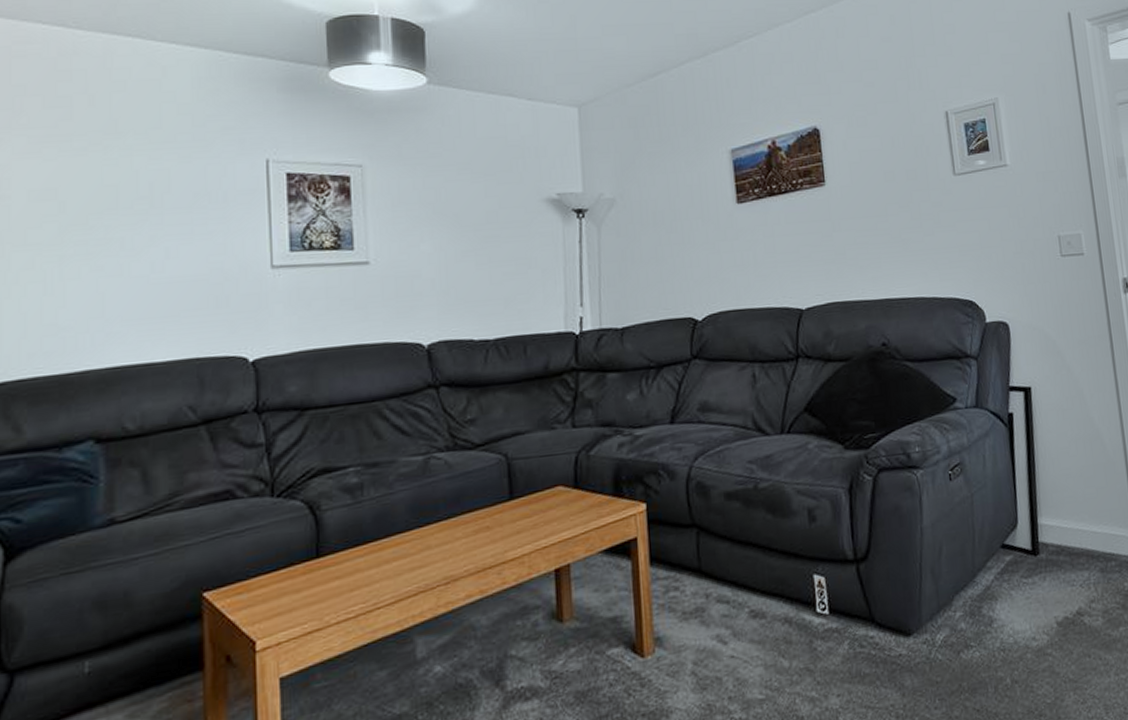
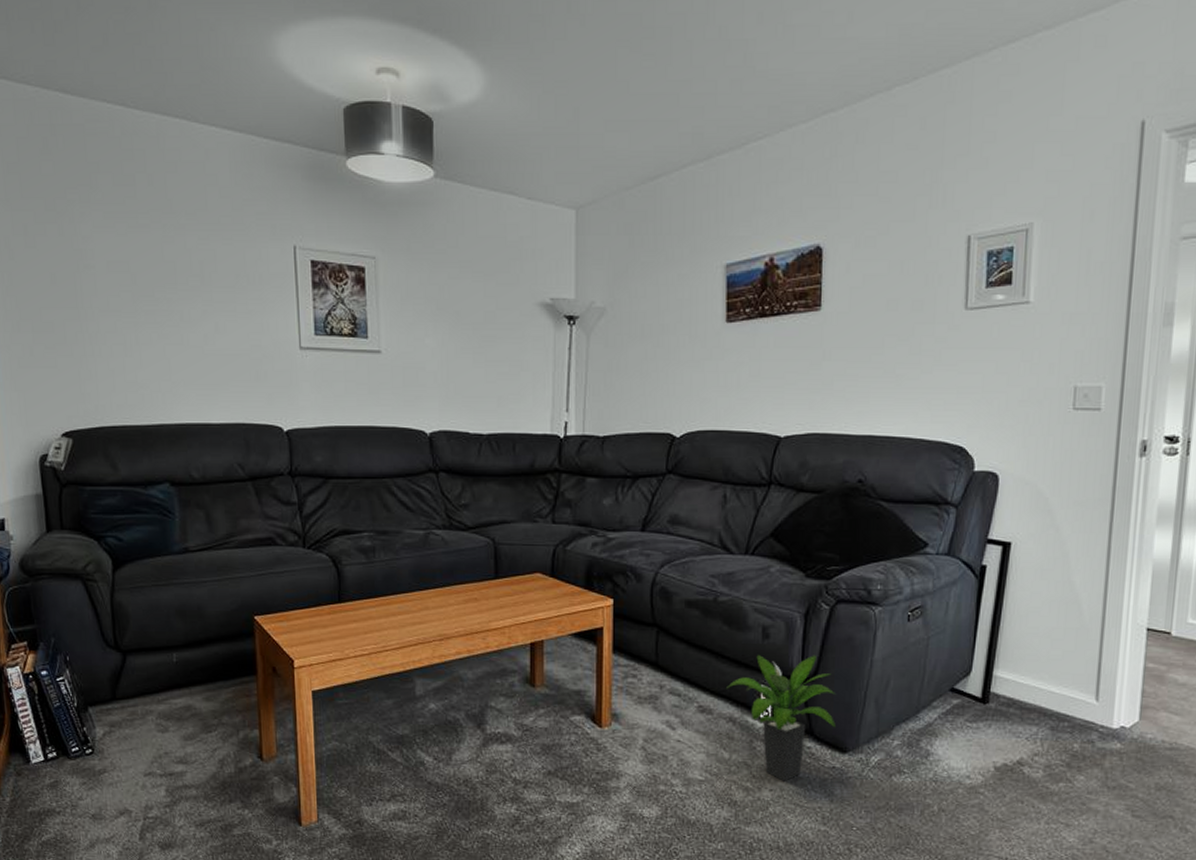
potted plant: none [778,531,896,683] -> present [726,655,836,781]

